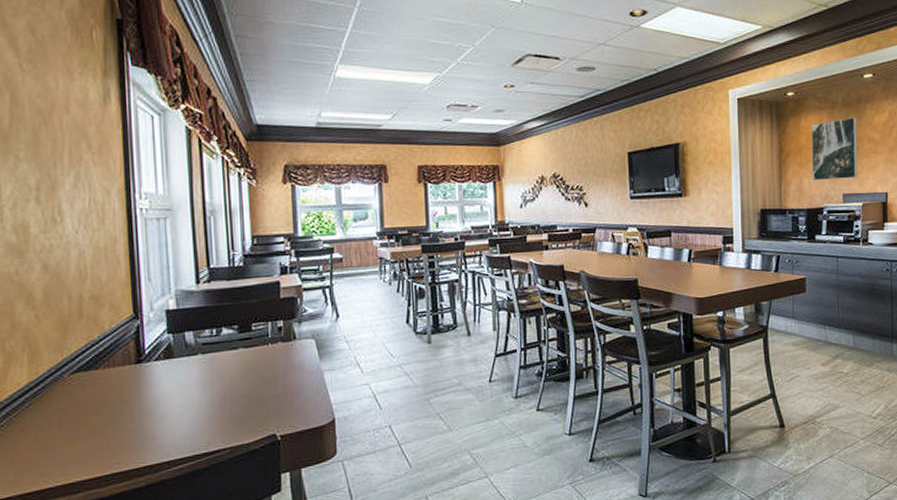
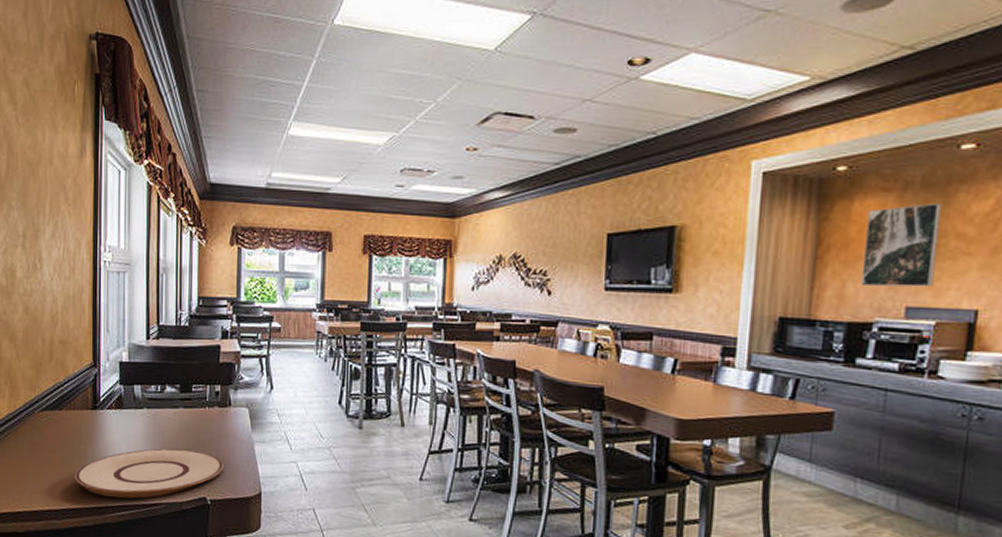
plate: none [118,388,293,453] -> present [74,448,224,499]

